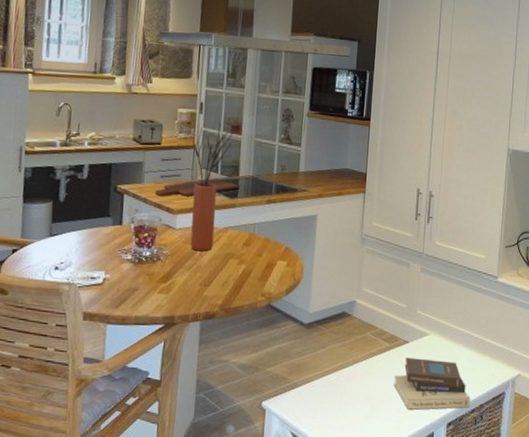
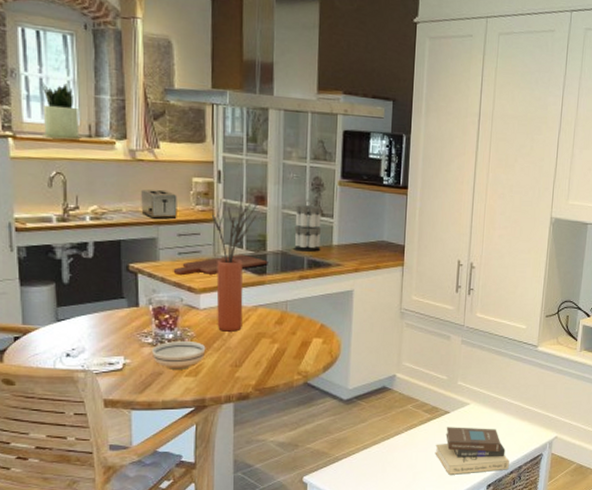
planter: none [55,28,89,76] -> present [41,83,83,140]
bowl: none [129,258,179,287] -> present [151,341,206,370]
spice rack: none [263,128,291,179] -> present [294,199,322,253]

